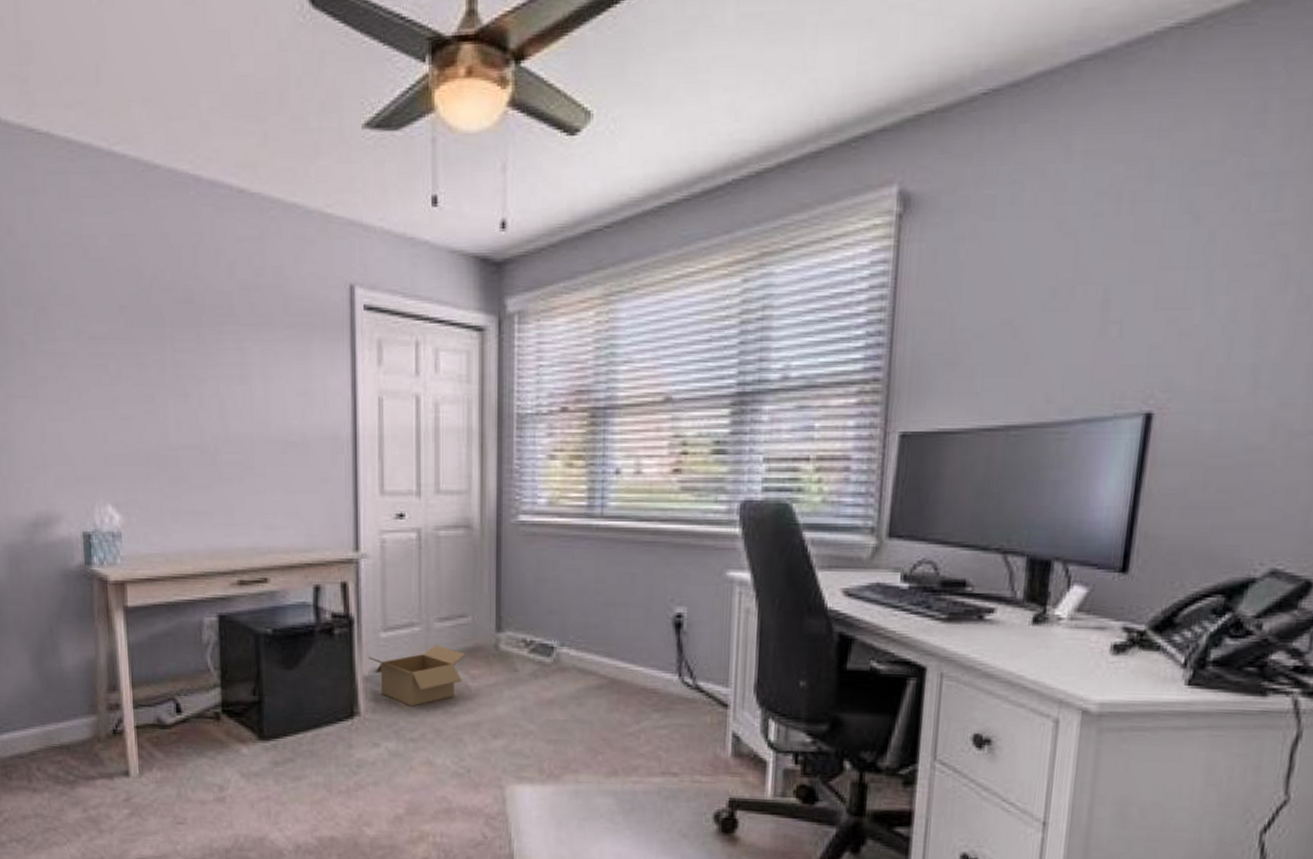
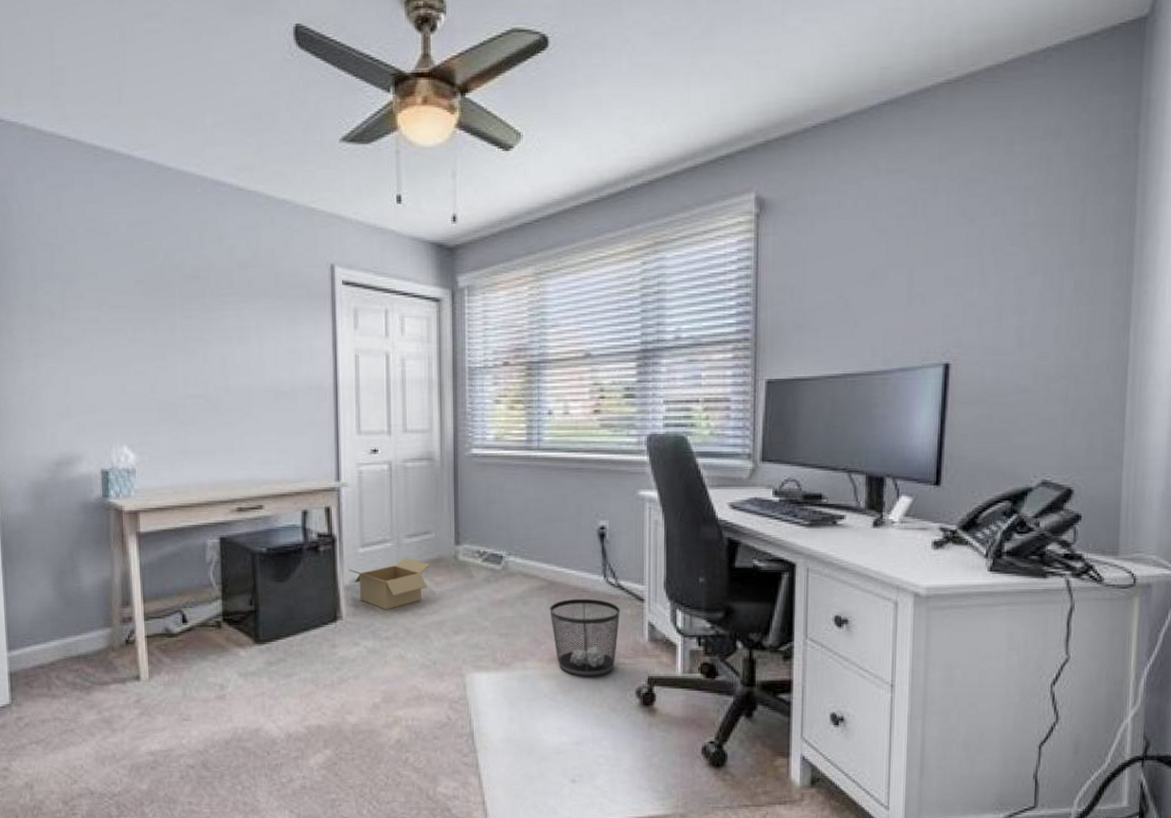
waste bin: none [610,701,697,795] -> present [550,598,620,676]

